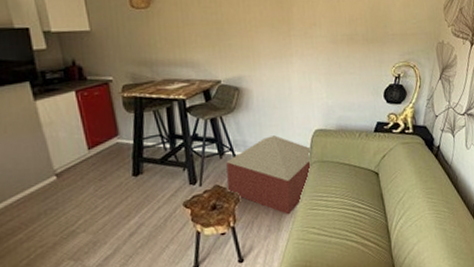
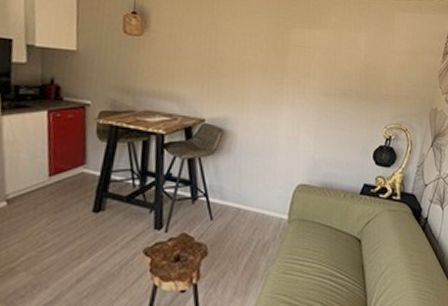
ottoman: present [226,135,311,215] -> none [195,185,291,277]

